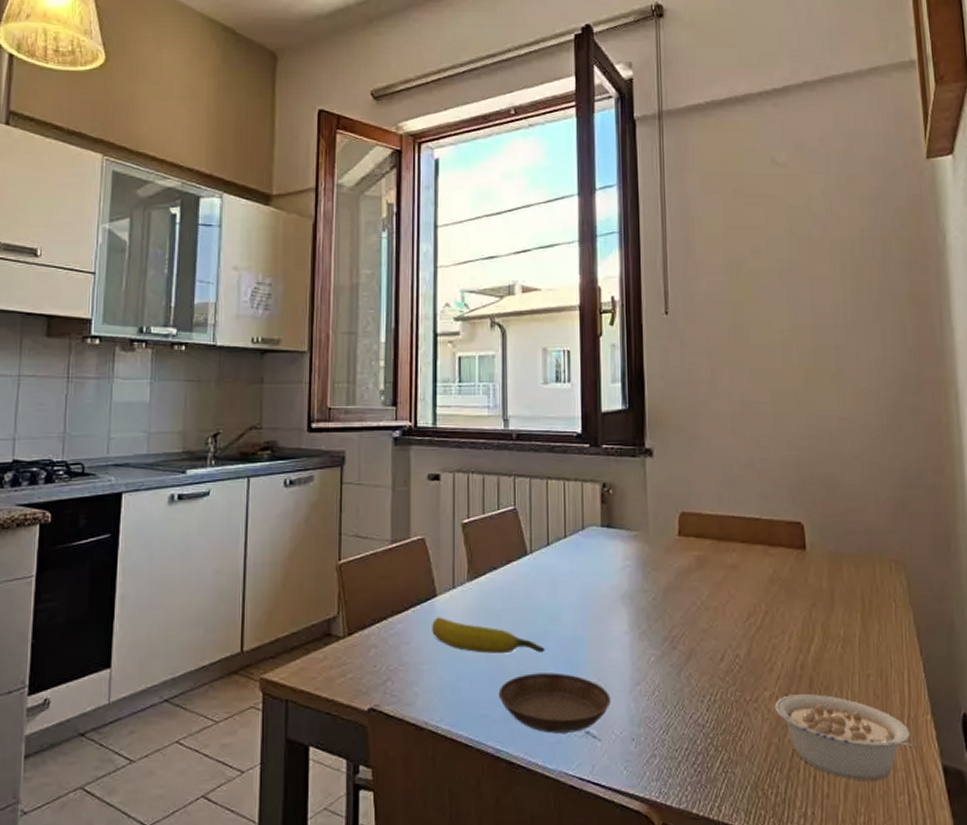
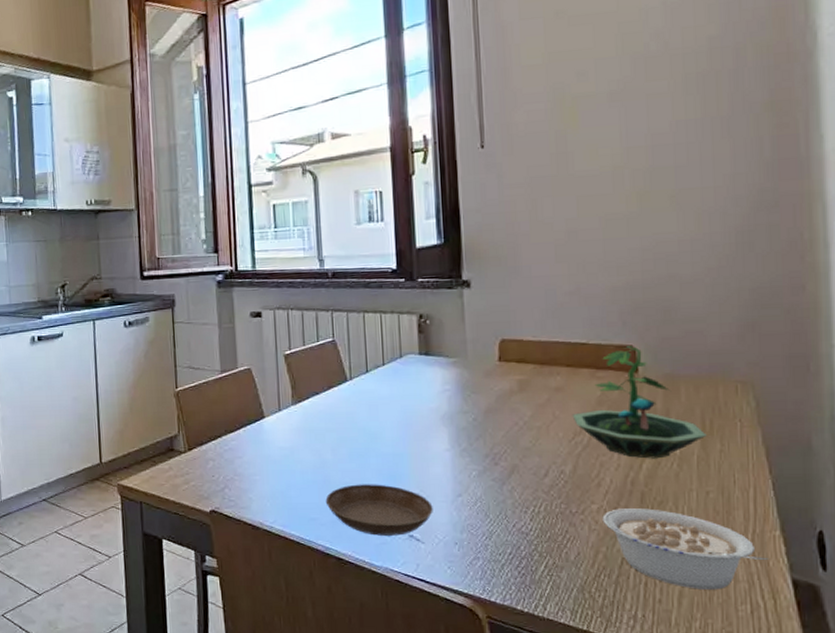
banana: present [432,617,545,654] -> none [262,435,368,468]
terrarium: none [746,522,866,641] -> present [572,346,707,459]

